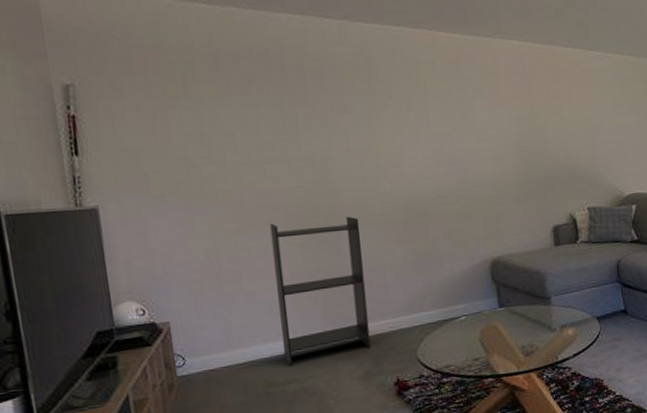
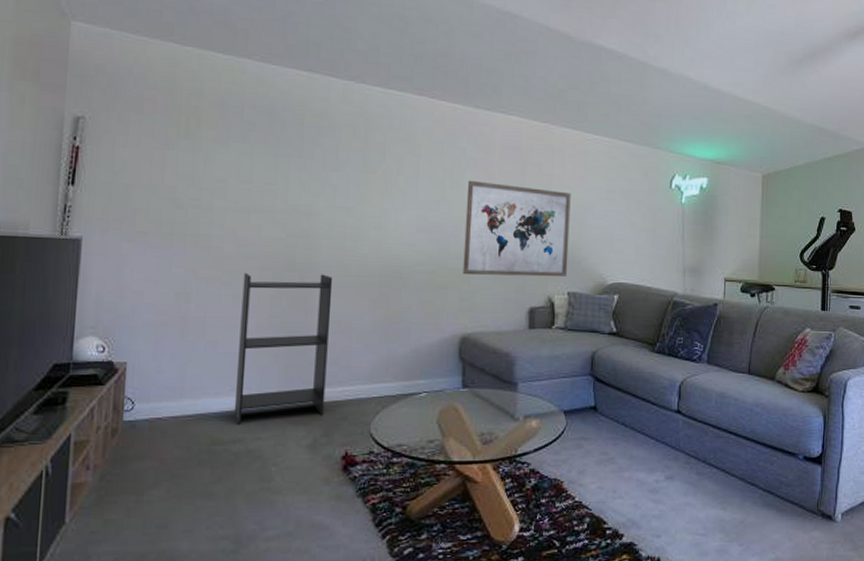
wall art: none [477,109,586,202] -> present [463,180,571,277]

